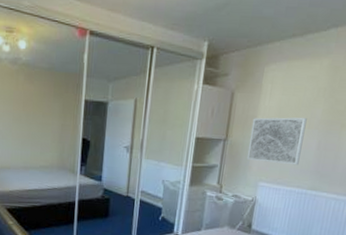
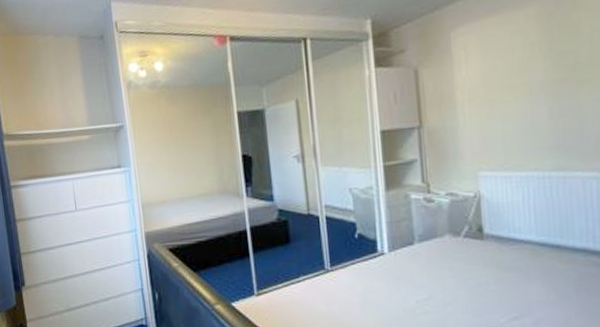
wall art: present [246,117,307,166] -> none [450,81,529,147]

